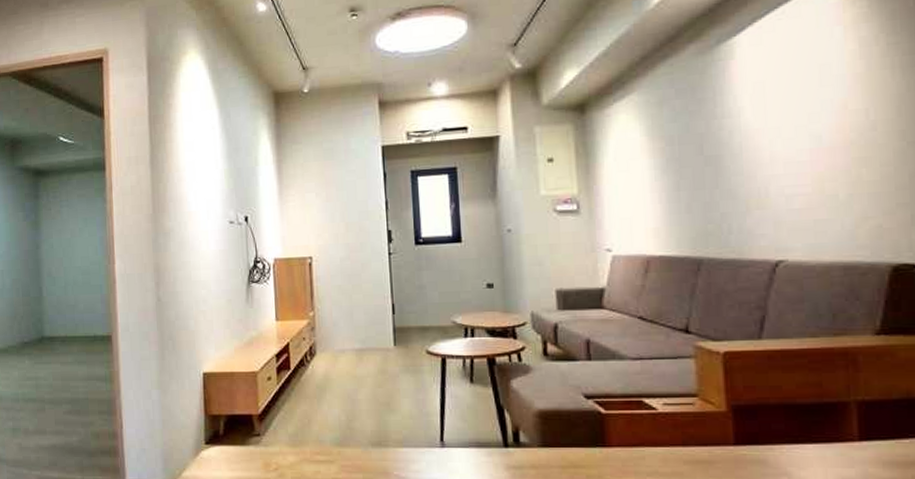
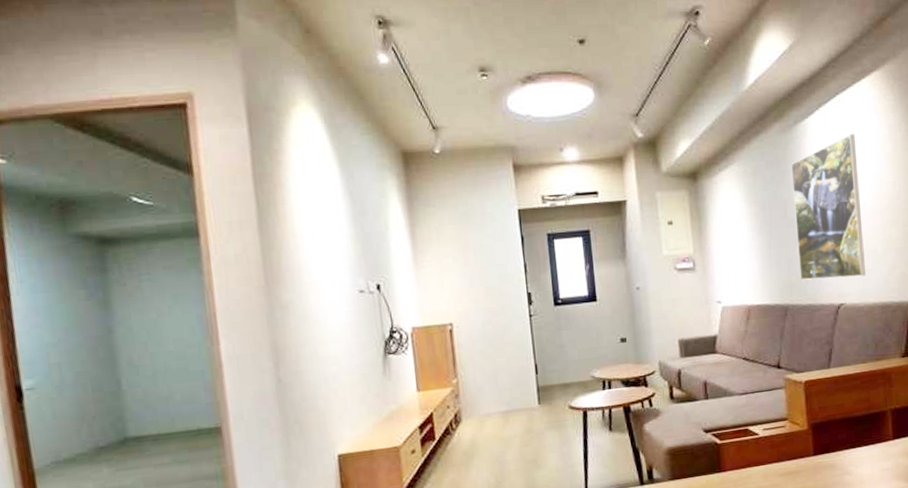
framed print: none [710,52,819,230] -> present [790,134,866,281]

